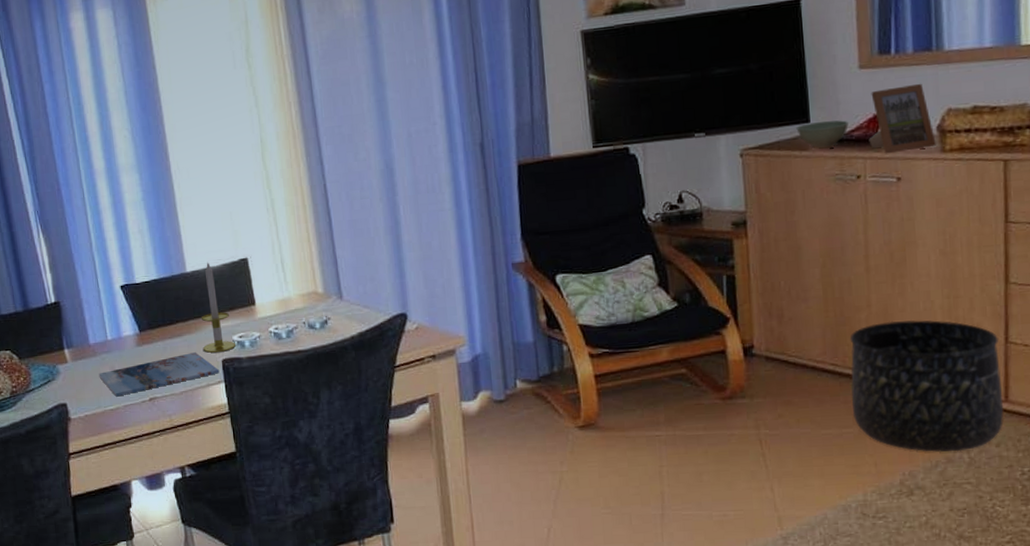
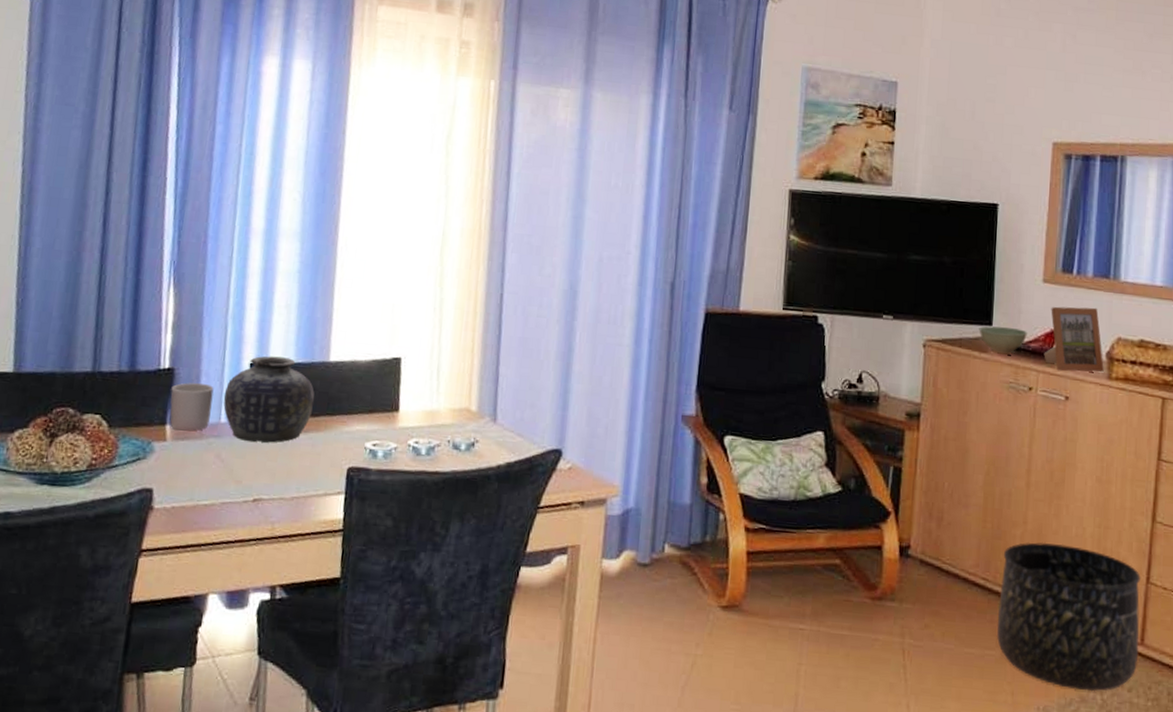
mug: none [61,310,99,352] -> present [169,382,214,431]
magazine: present [98,352,220,397] -> none [199,453,342,491]
vase: none [105,275,182,352] -> present [223,356,315,443]
candle: present [201,261,235,353] -> none [328,353,367,459]

